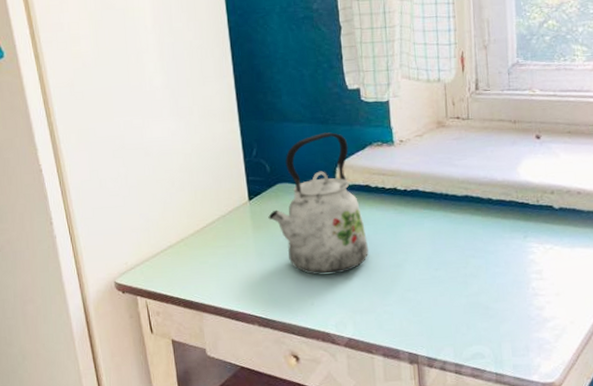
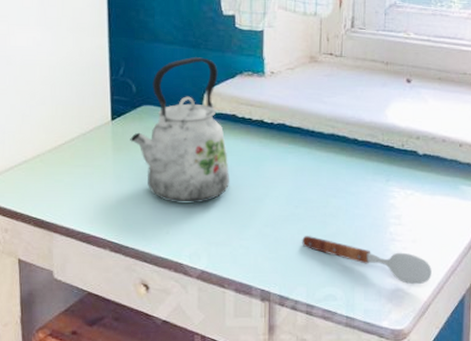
soupspoon: none [445,297,578,338] -> present [302,236,432,285]

